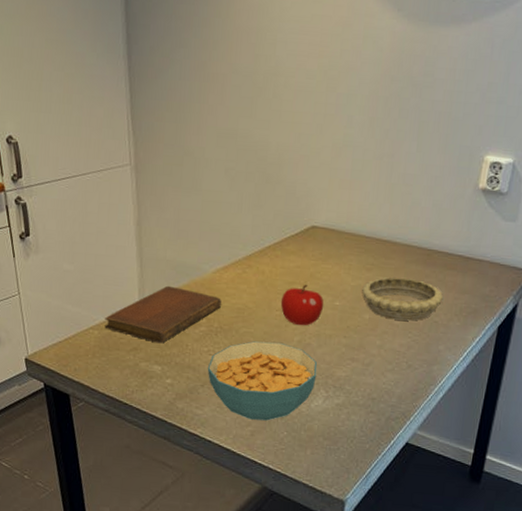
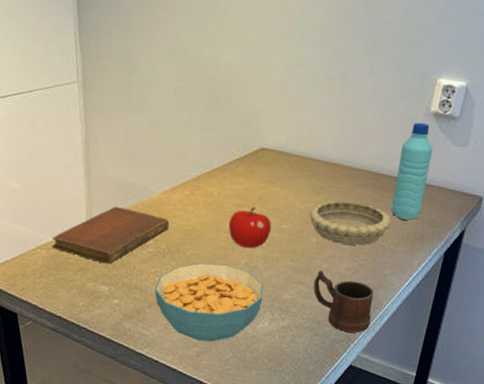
mug: none [367,346,429,410] -> present [313,270,374,333]
water bottle: none [443,199,483,295] -> present [391,123,434,220]

